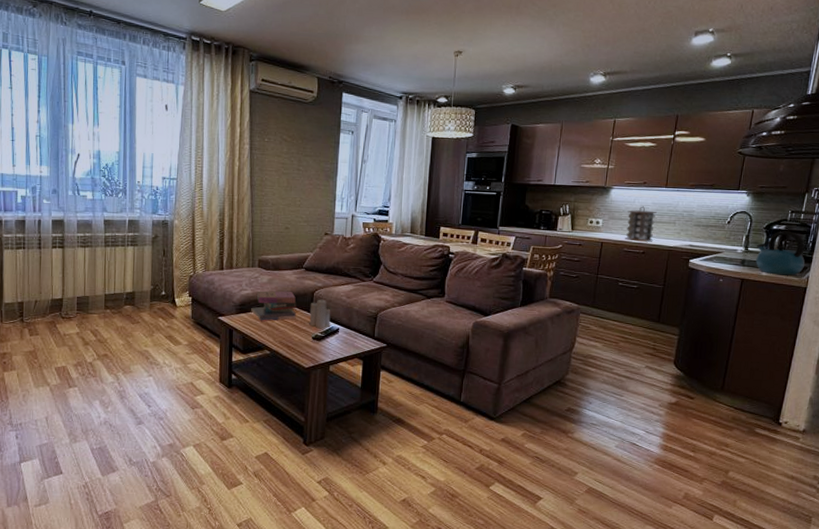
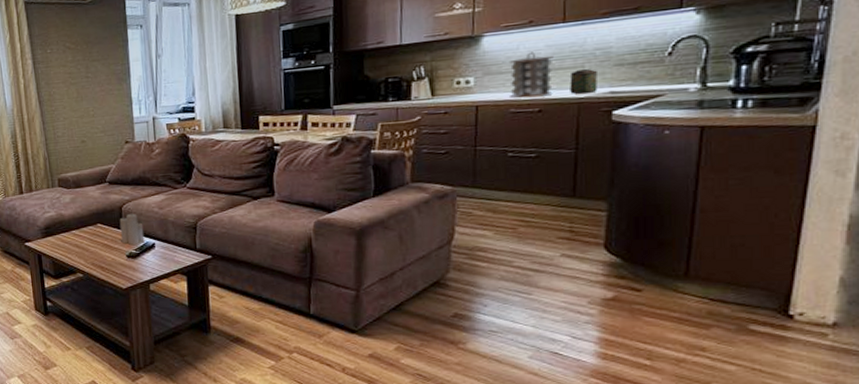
books: present [251,290,298,321] -> none [57,208,106,243]
canister: none [664,225,683,244] -> present [570,69,597,94]
kettle: present [756,231,805,276] -> none [720,51,808,114]

